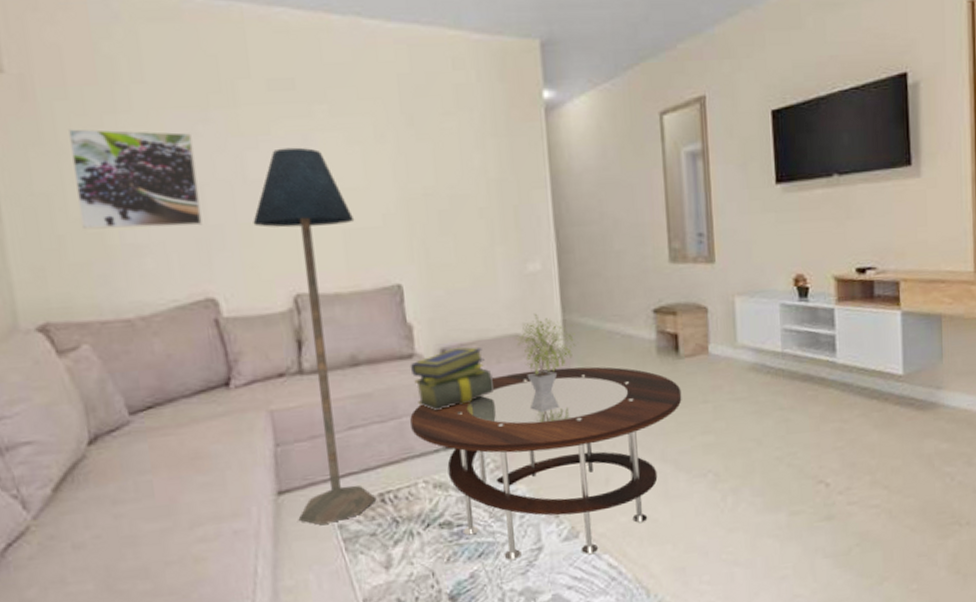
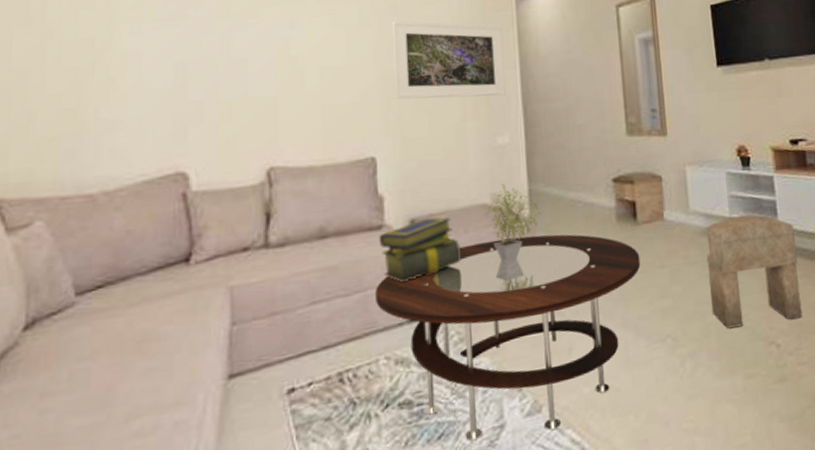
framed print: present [69,129,203,230] -> none [57,10,182,105]
floor lamp: present [253,147,377,525] -> none [233,30,335,411]
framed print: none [410,134,536,223] -> present [393,20,506,100]
stool: none [753,349,857,466] -> present [706,214,803,329]

